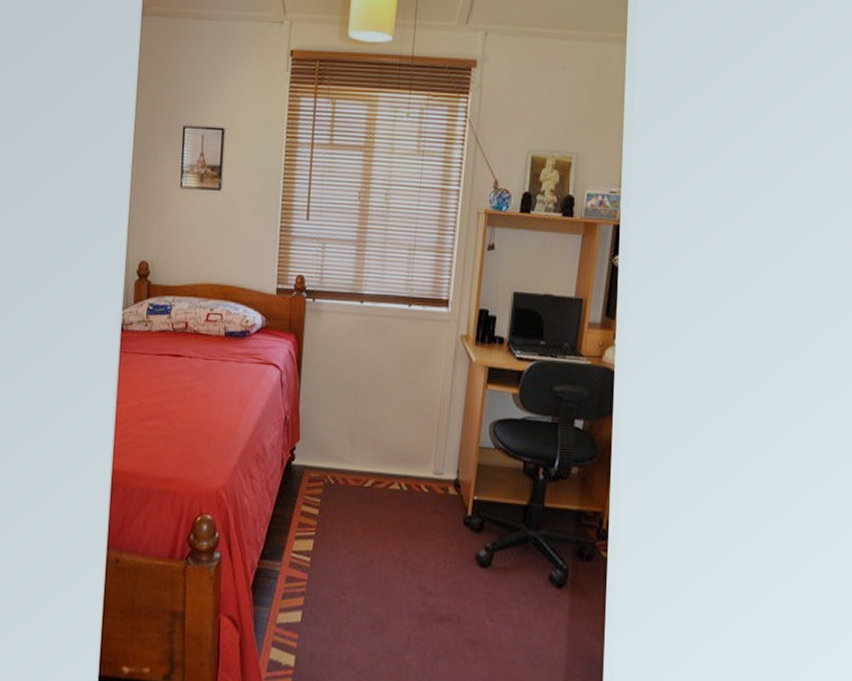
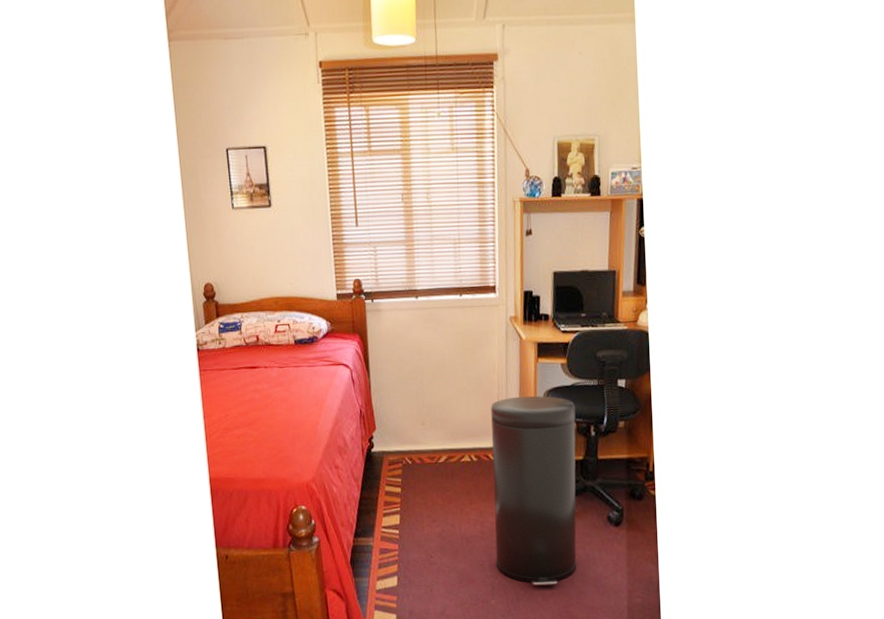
pedal bin: none [415,424,524,648] -> present [491,395,577,586]

